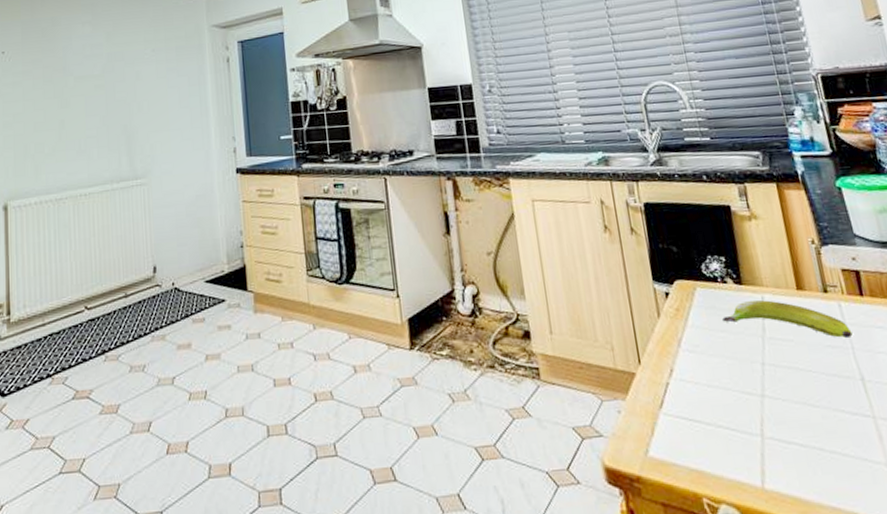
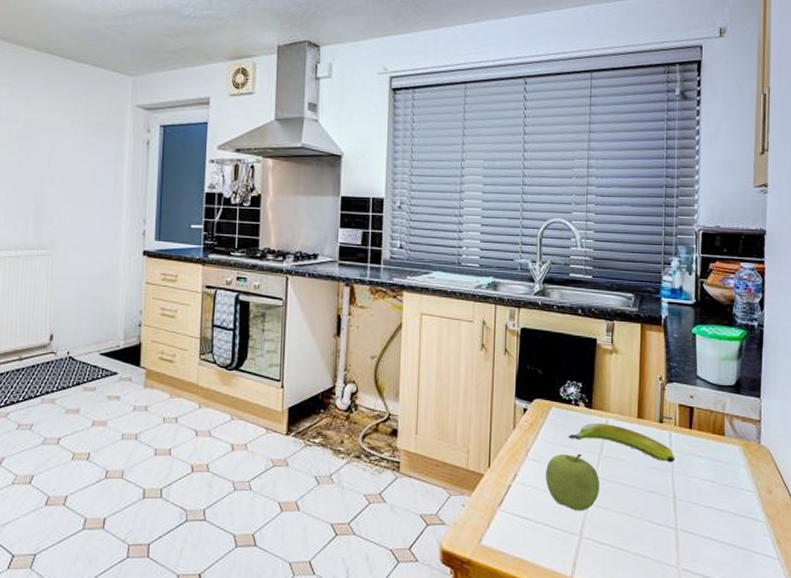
fruit: none [704,338,773,407] -> present [545,453,600,511]

